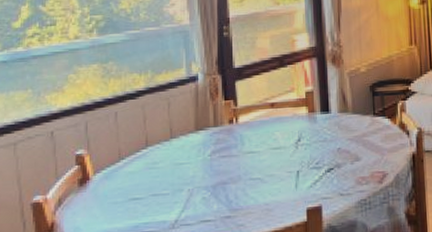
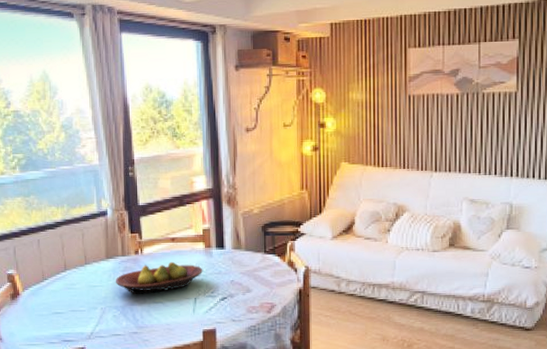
fruit bowl: none [205,130,307,171] -> present [115,261,203,294]

